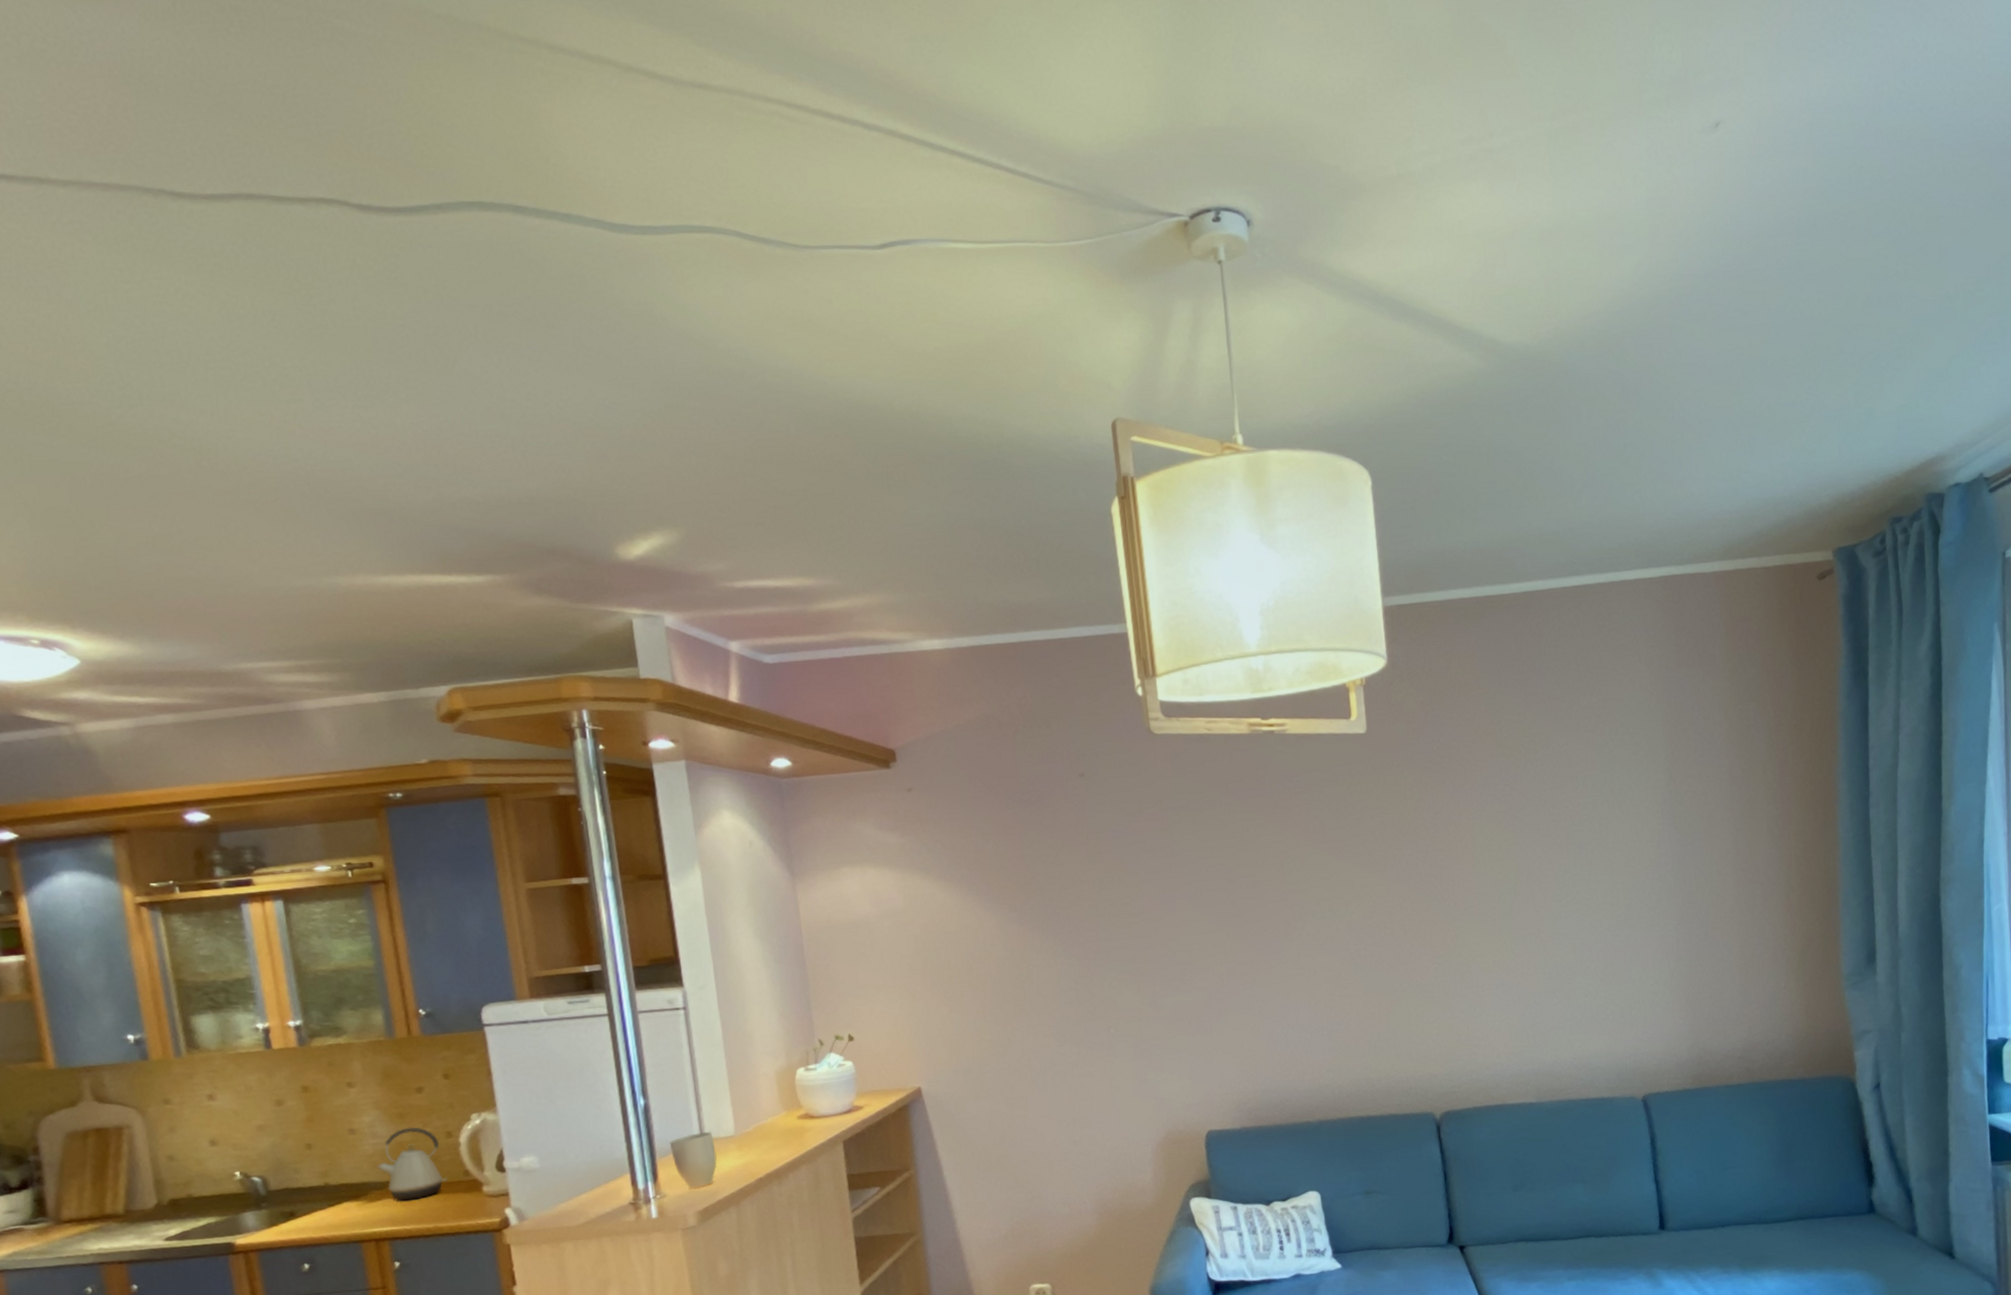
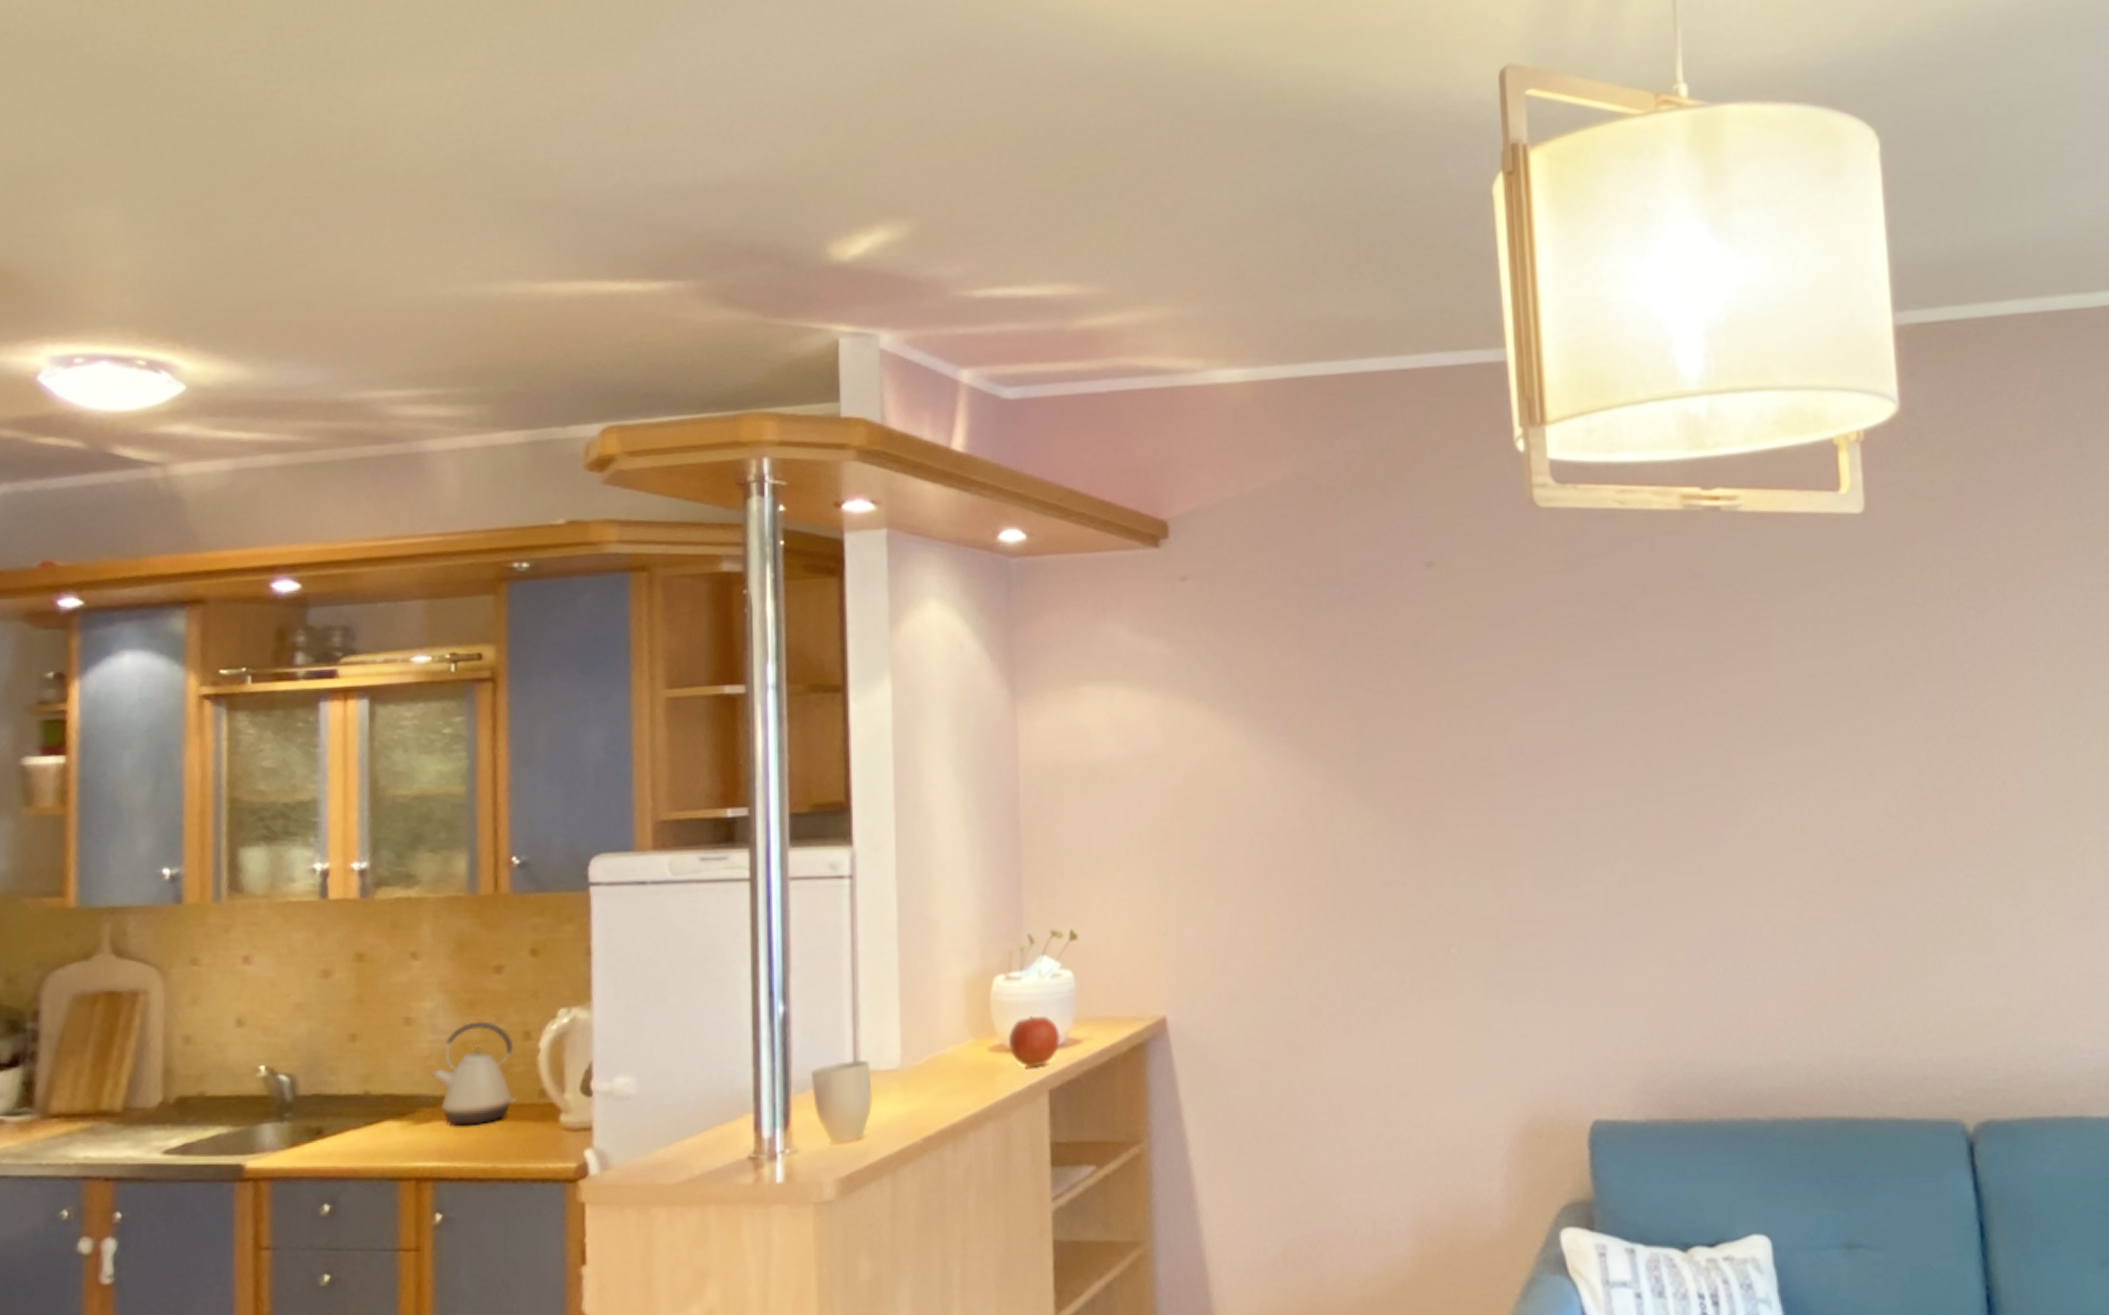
fruit: none [810,1093,848,1127] -> present [1008,1015,1060,1068]

